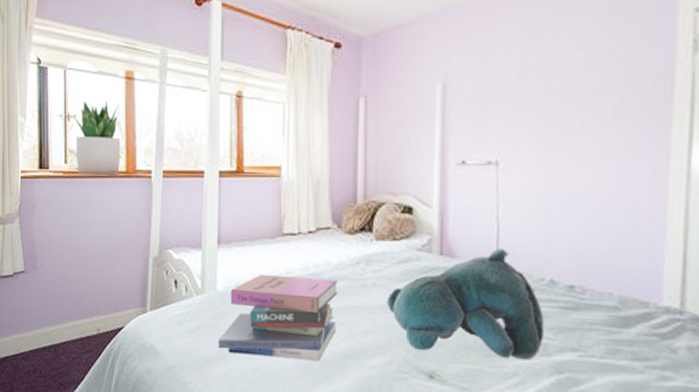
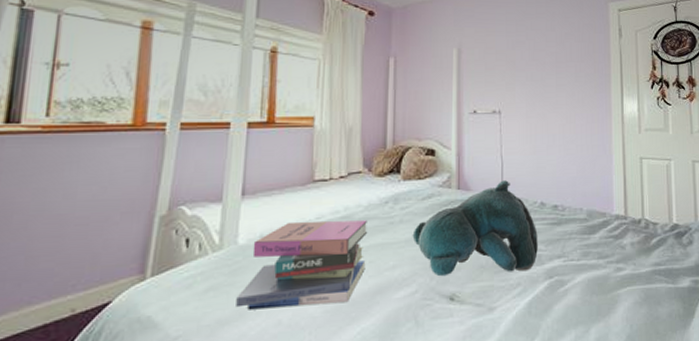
planter: present [74,100,121,176] -> none [63,49,130,130]

